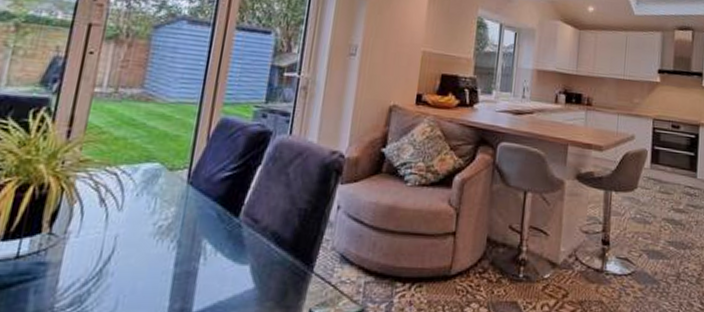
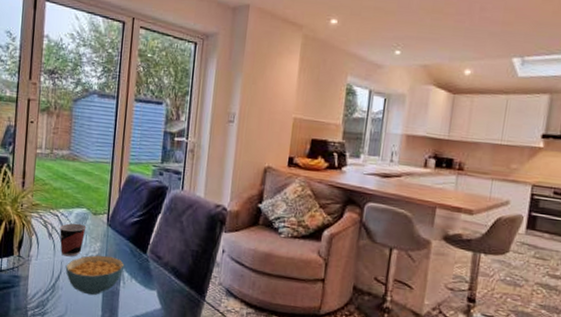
cup: none [115,182,158,229] -> present [59,223,87,257]
cereal bowl: none [120,223,208,280] -> present [65,255,125,296]

